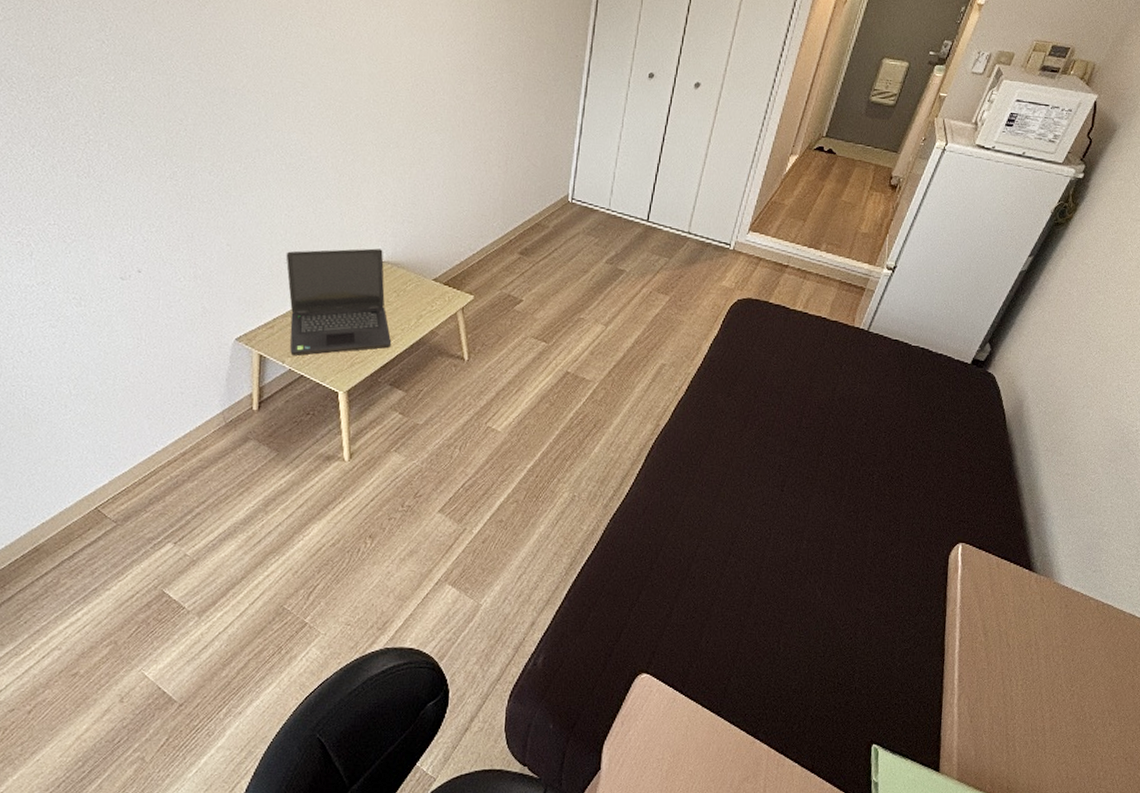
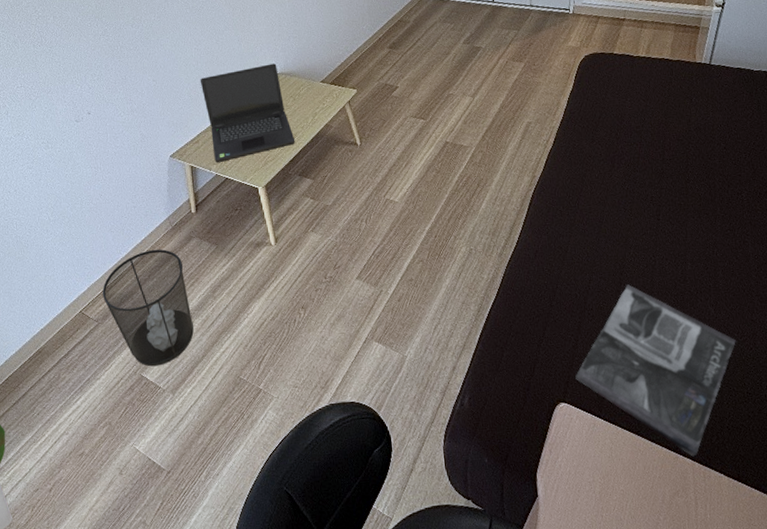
waste bin: none [127,446,236,583] -> present [102,249,194,367]
magazine: none [663,556,837,743] -> present [575,284,736,457]

